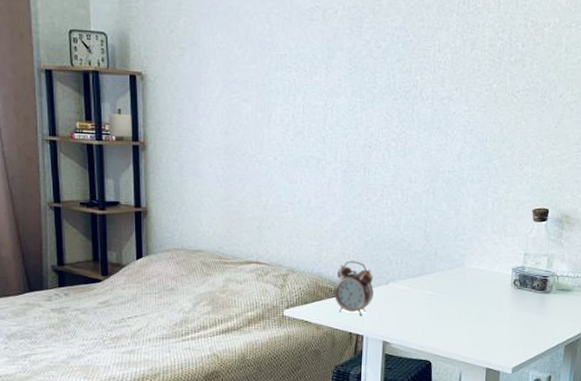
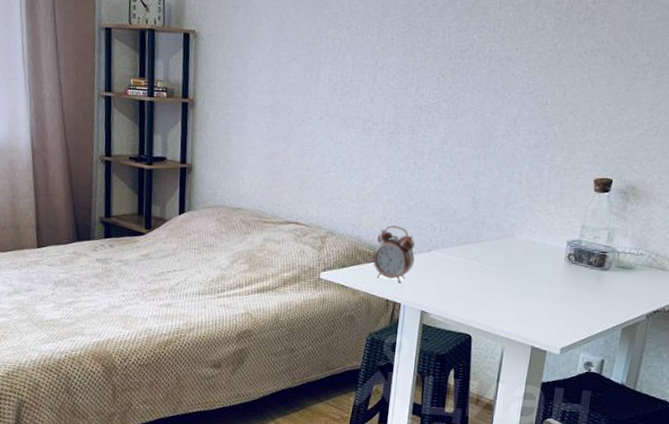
candle: present [108,109,132,137] -> none [160,66,183,94]

